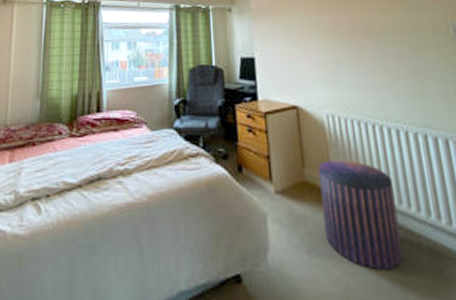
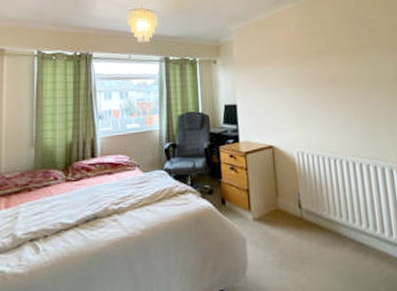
pouf: present [318,159,404,271] -> none [290,189,355,277]

